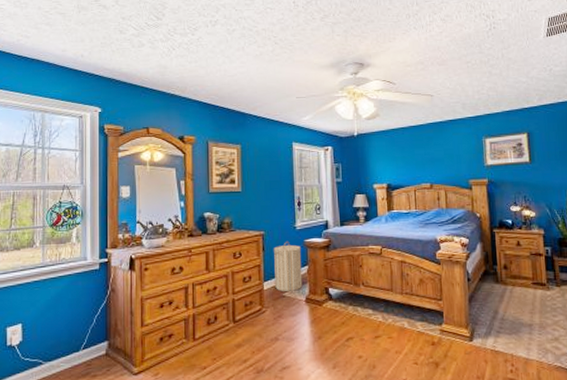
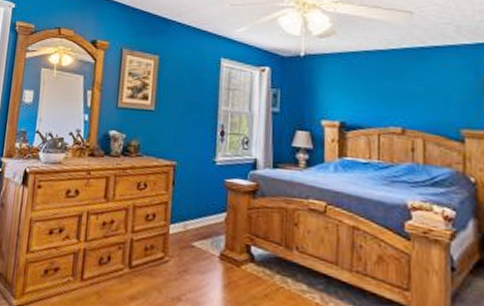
laundry hamper: present [274,242,303,291] -> none [183,178,220,242]

